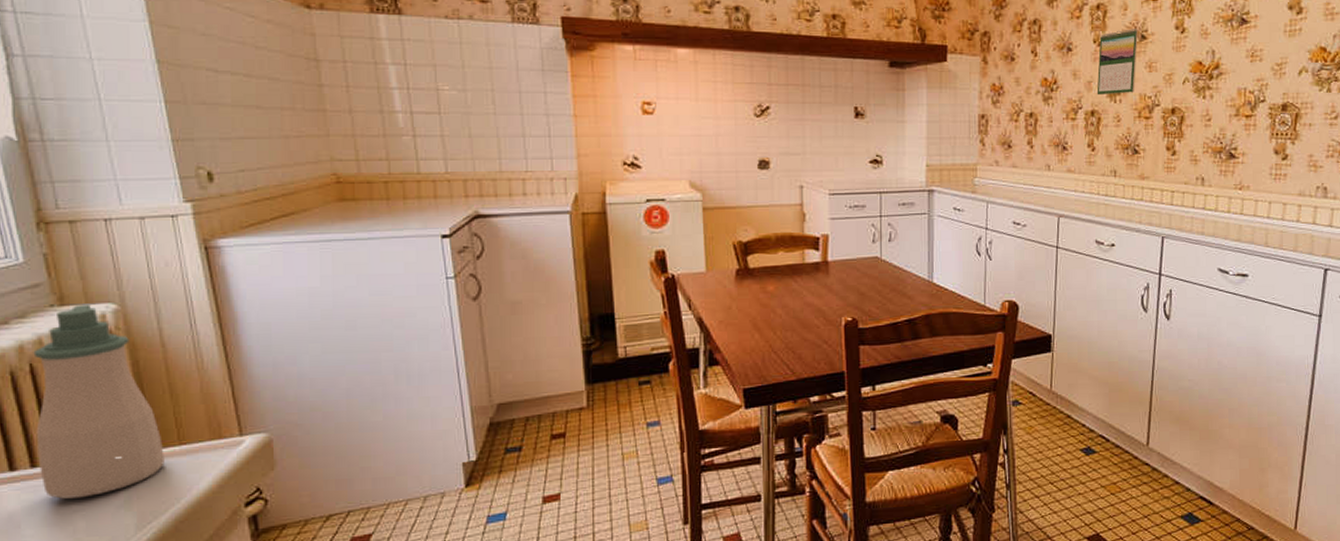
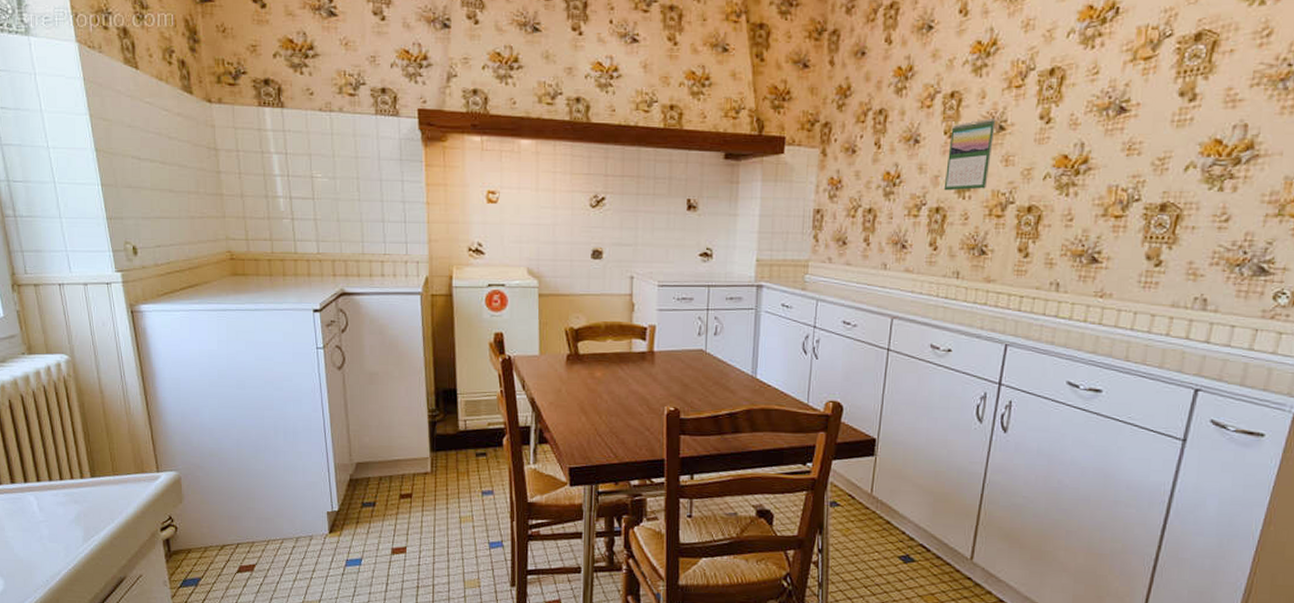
soap bottle: present [33,303,165,499] -> none [11,353,103,511]

